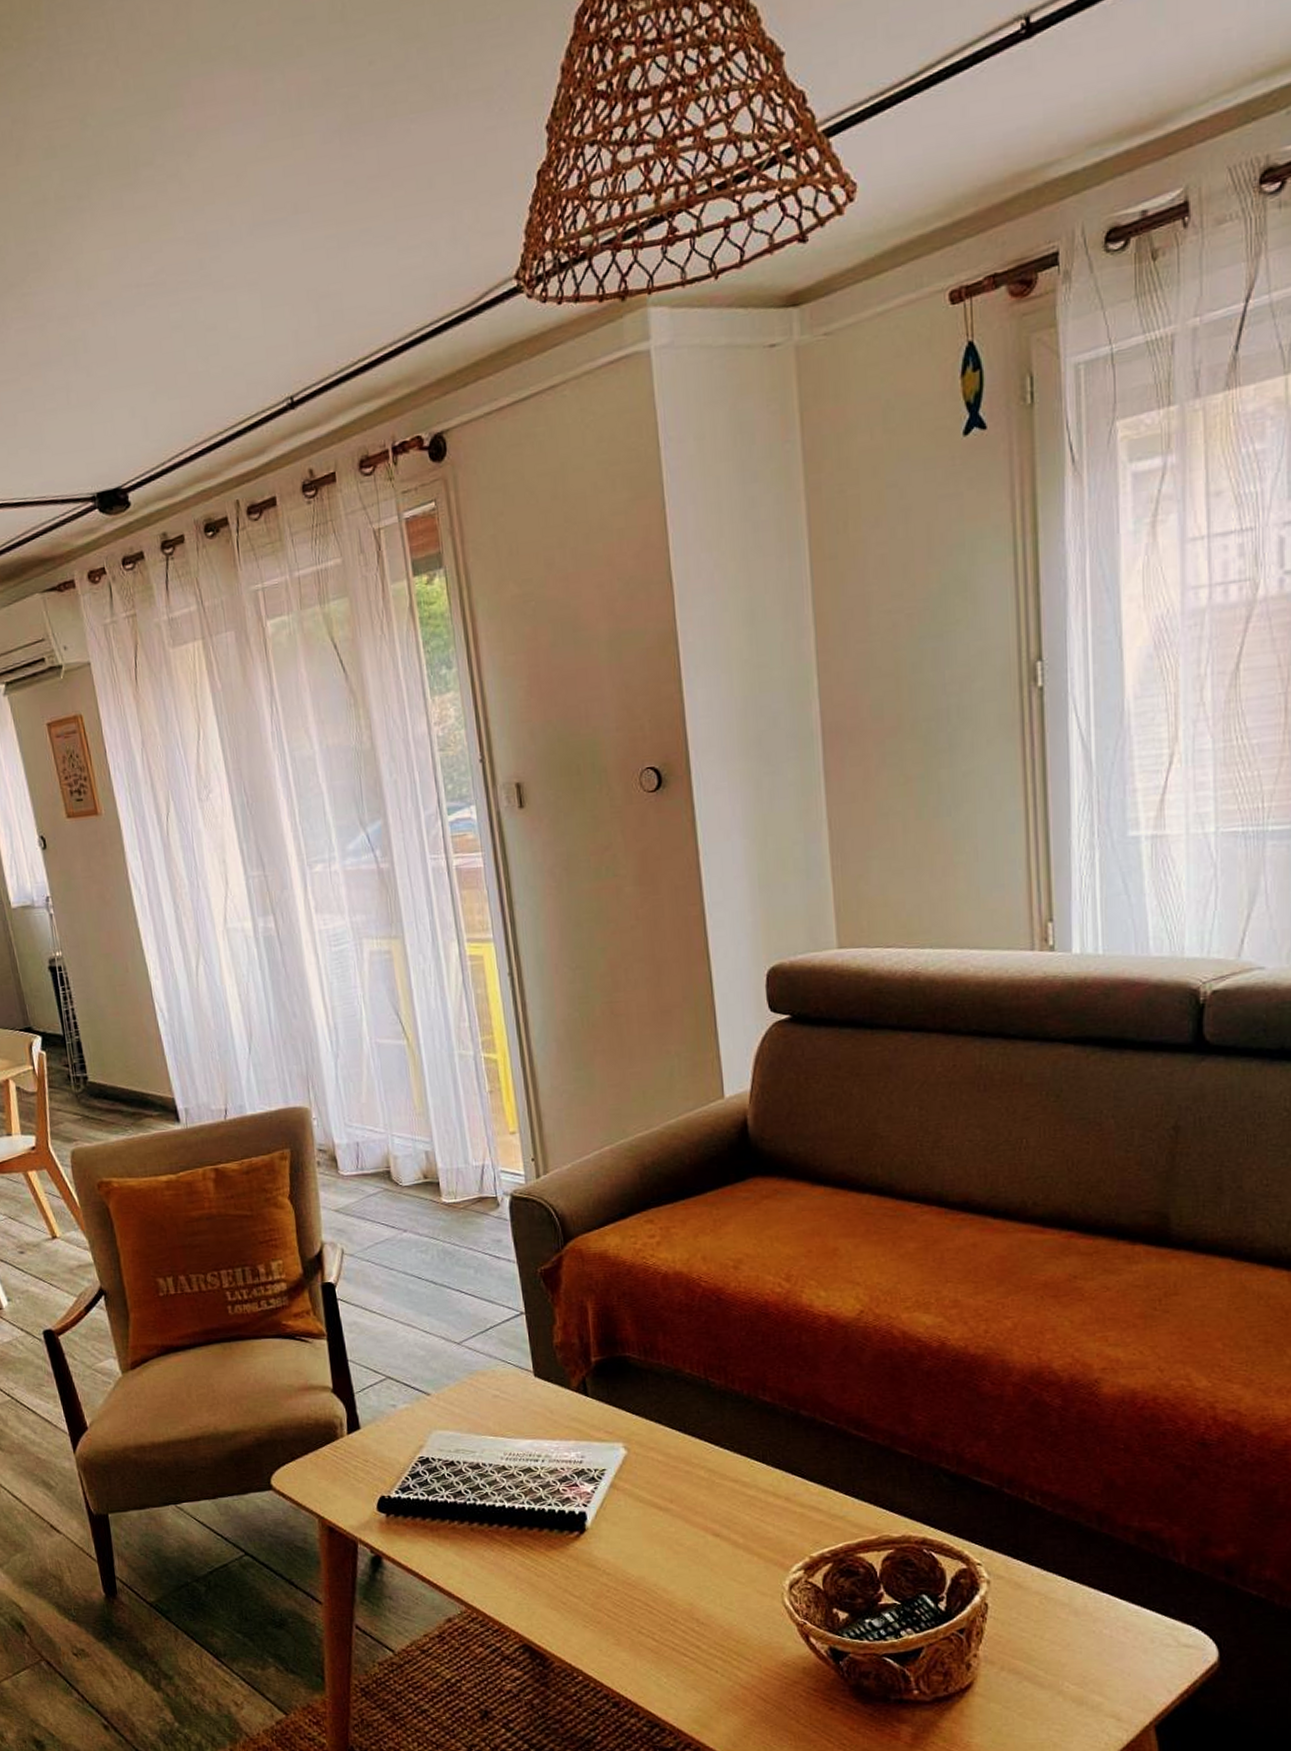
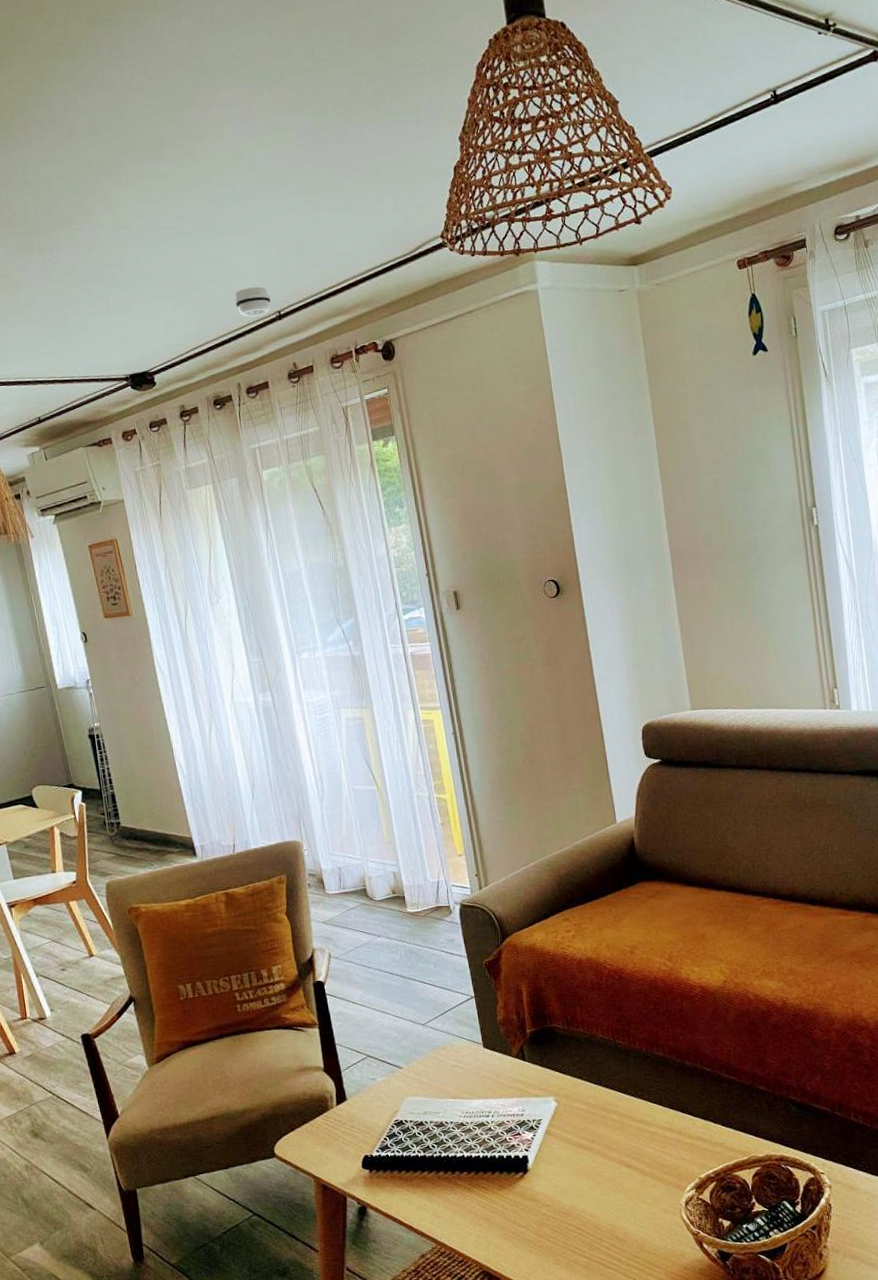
smoke detector: none [232,363,282,407] -> present [234,286,272,317]

